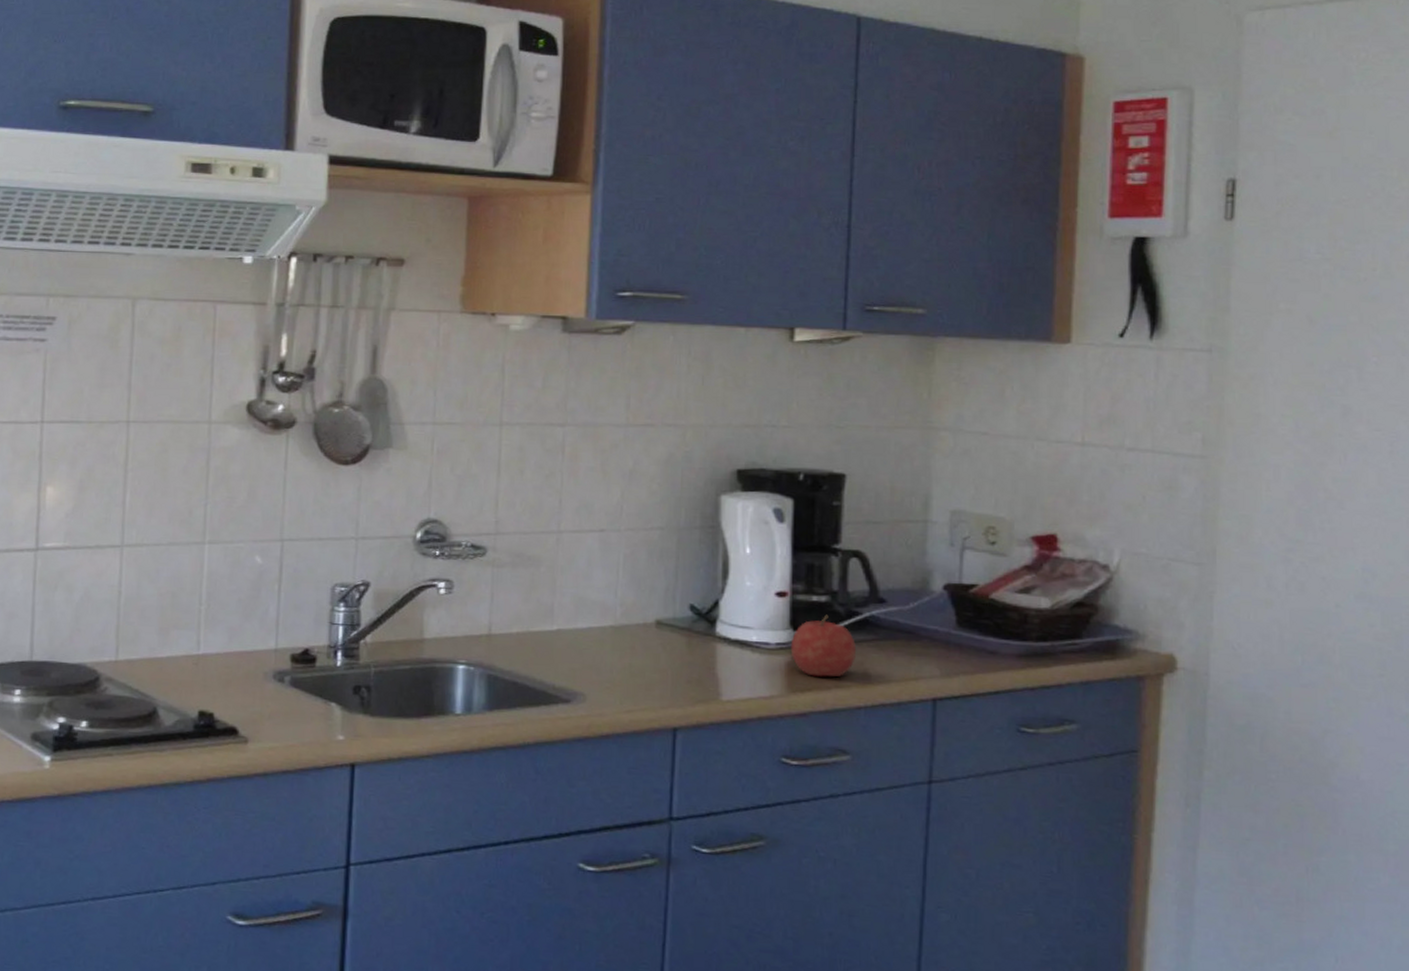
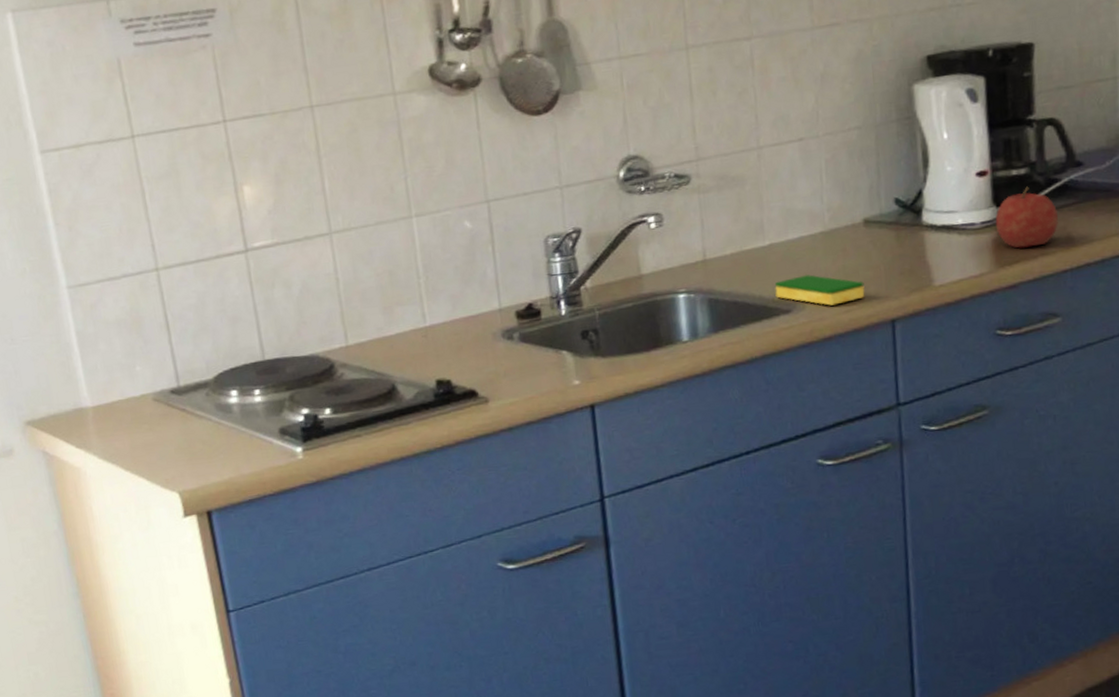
dish sponge: none [557,667,649,703] -> present [774,275,865,306]

